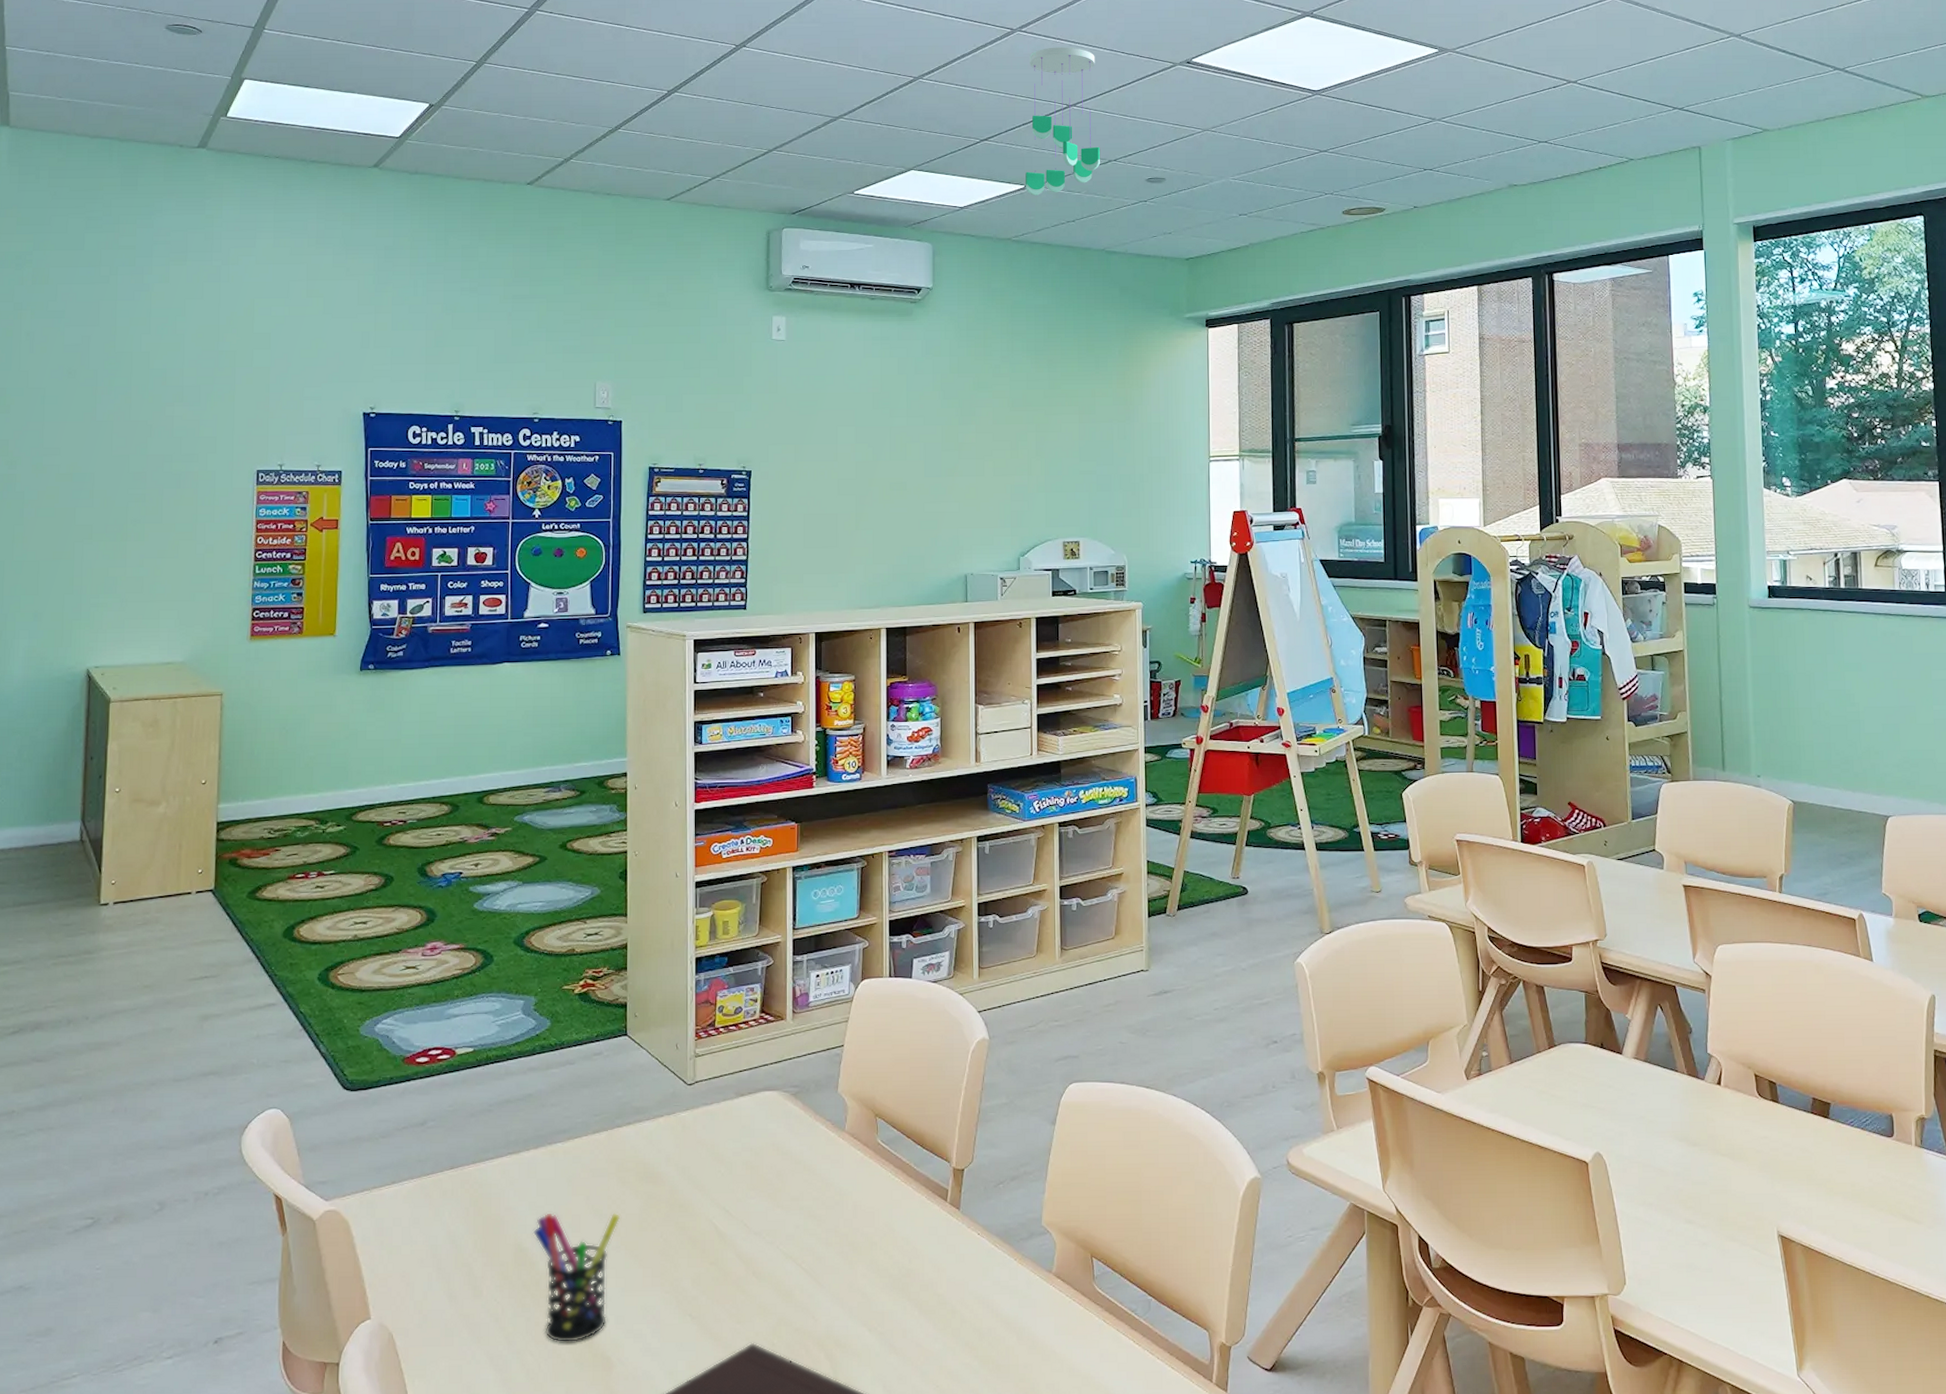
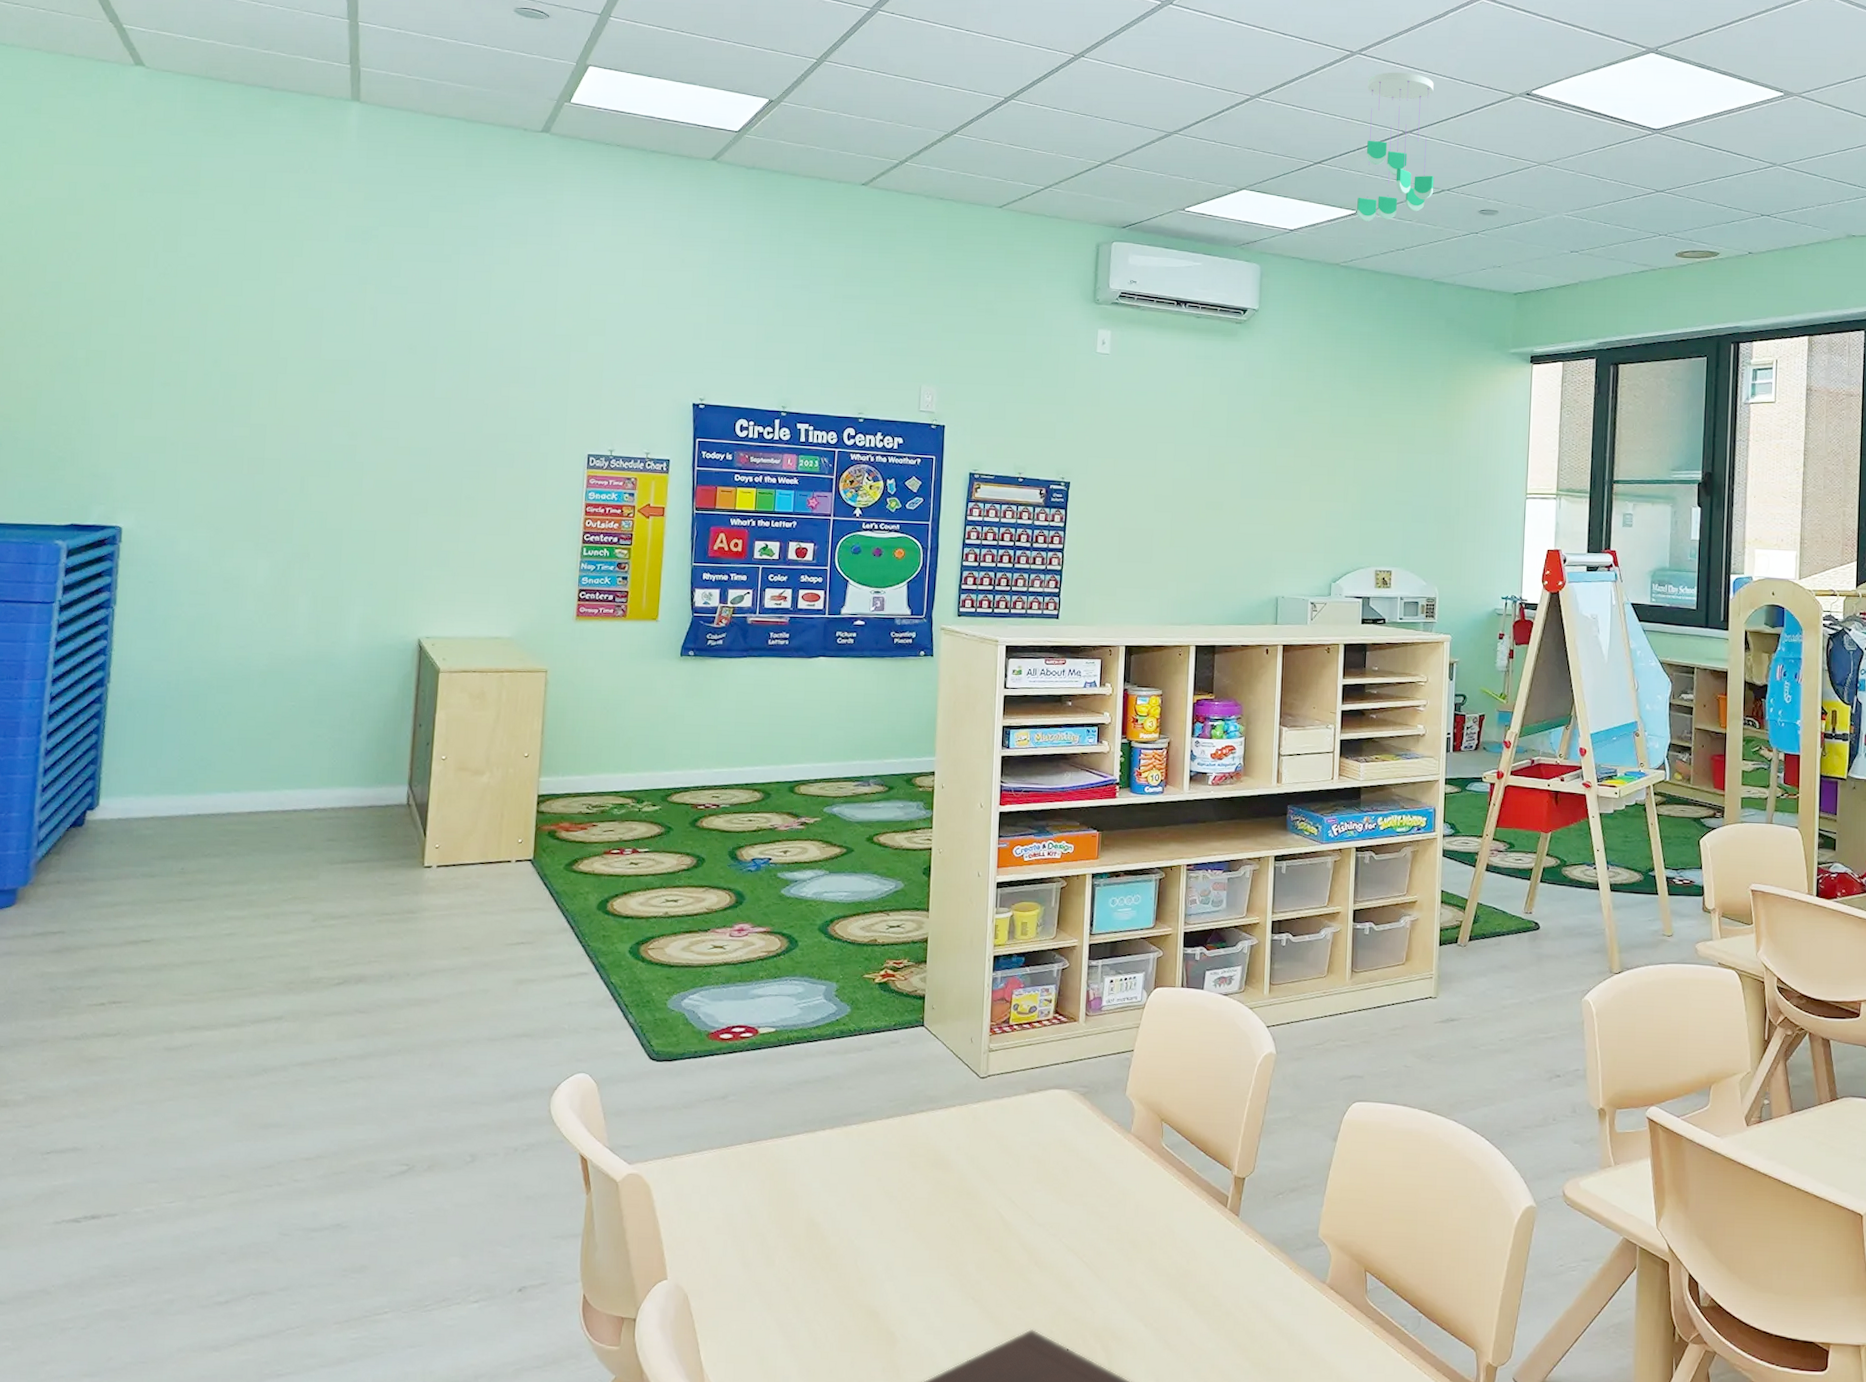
pen holder: present [533,1213,621,1343] -> none [826,1192,910,1316]

